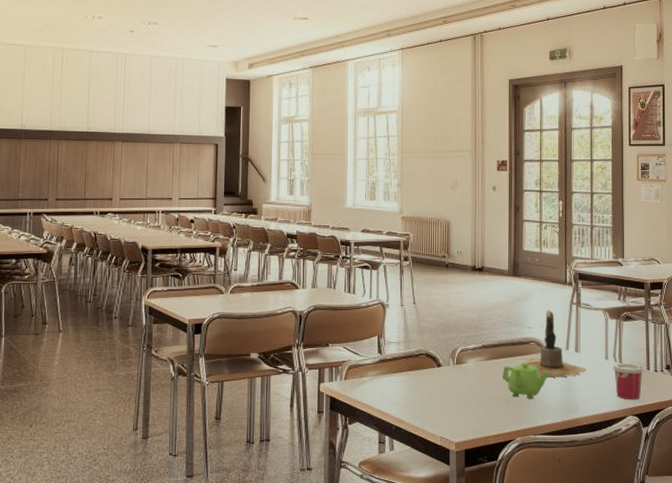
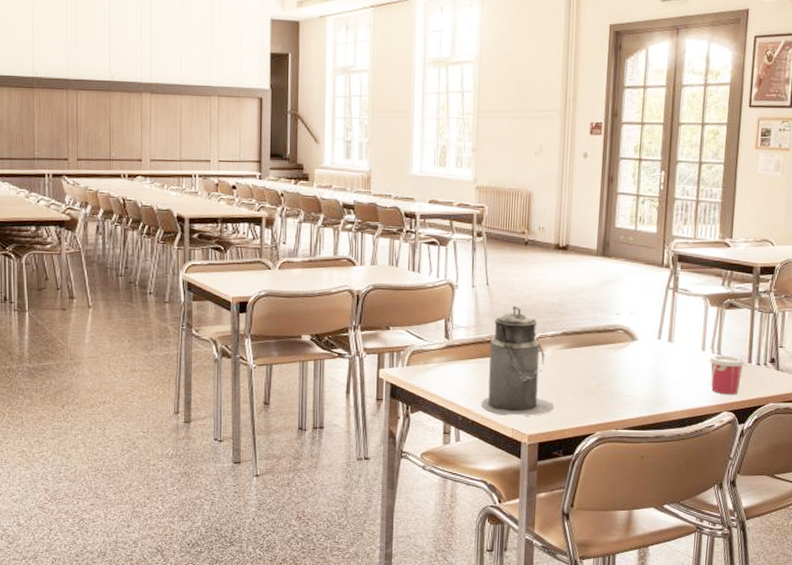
canister: none [412,322,478,424] -> present [481,306,555,416]
teapot: present [501,363,550,399] -> none [583,352,638,391]
potted cactus: present [523,310,588,378] -> none [608,295,681,369]

